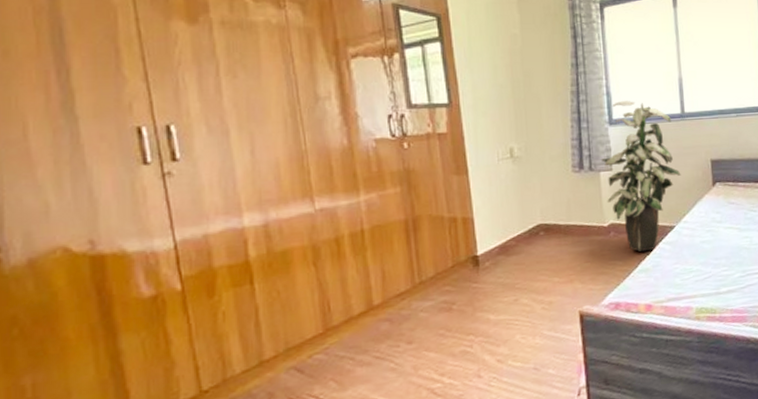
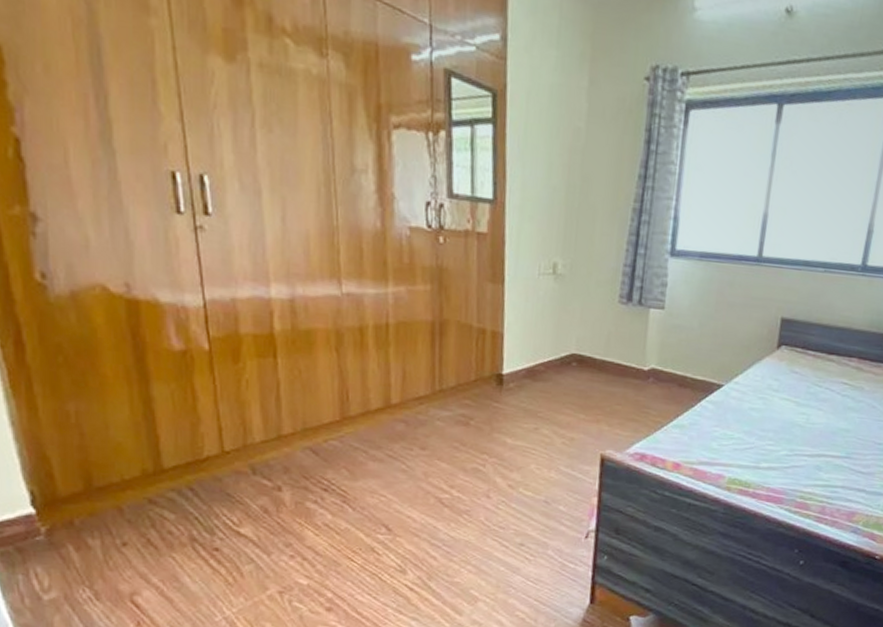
indoor plant: present [600,101,681,252] -> none [652,230,744,406]

